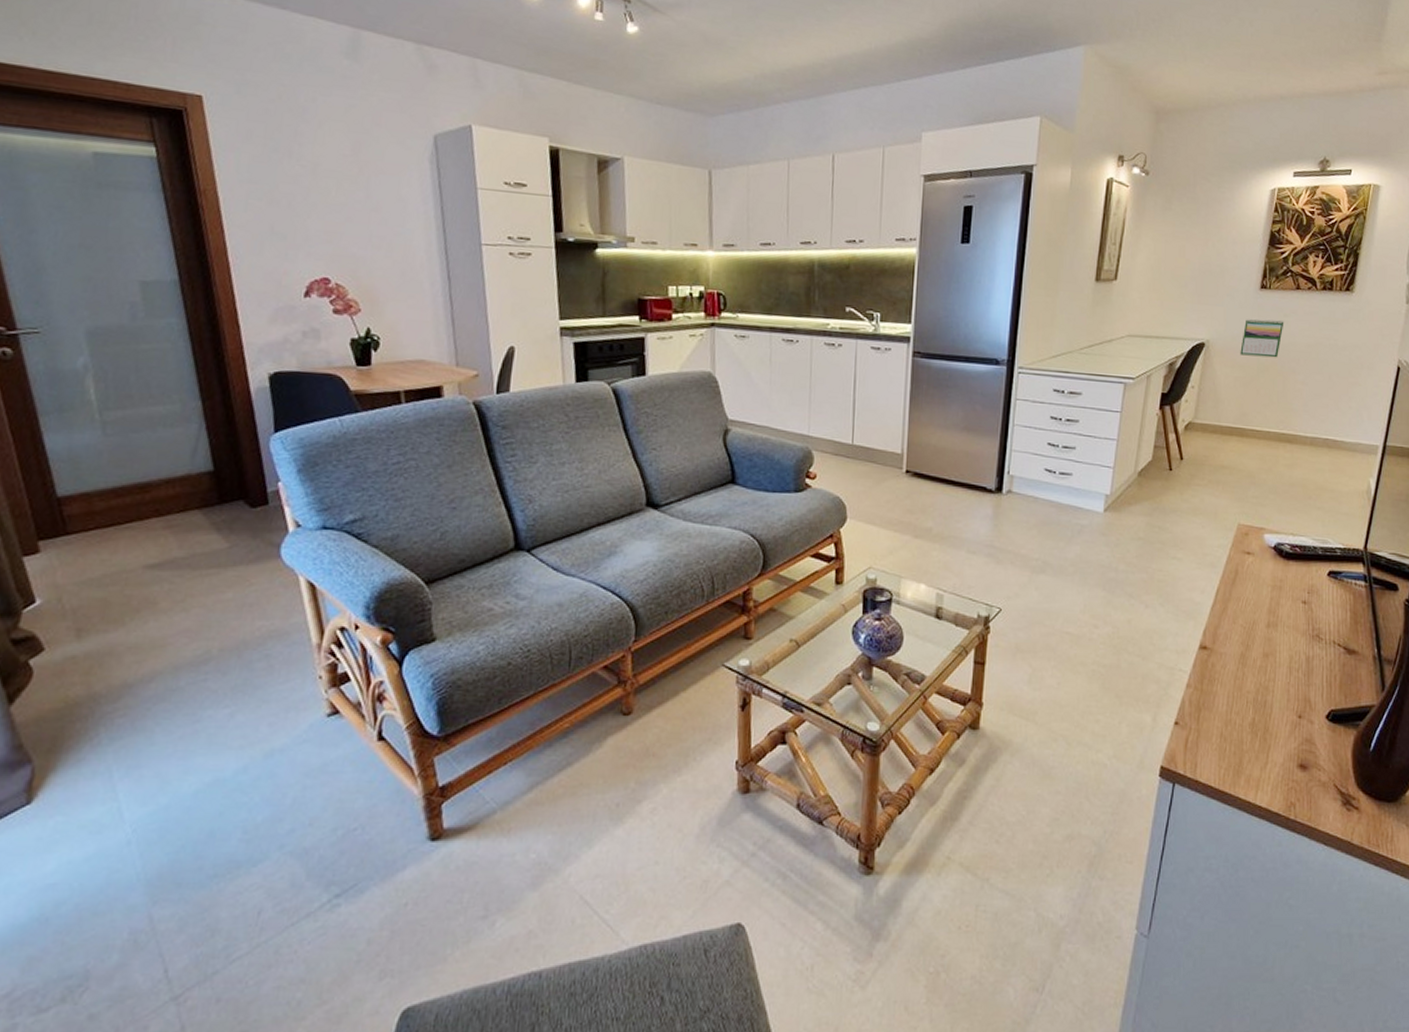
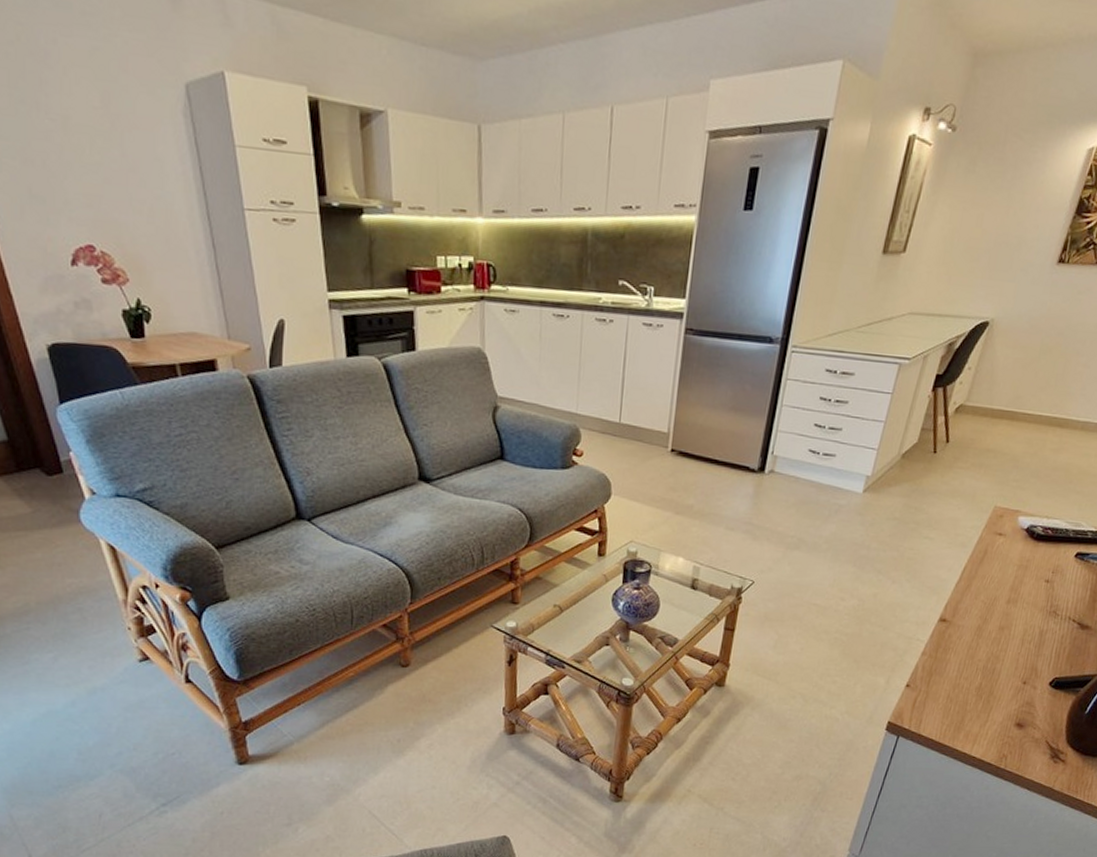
calendar: present [1240,319,1284,358] -> none [1024,296,1077,339]

